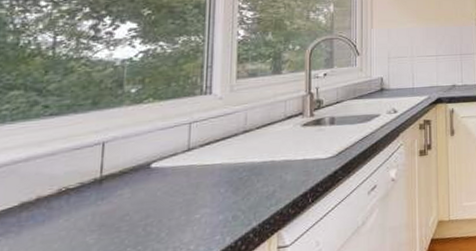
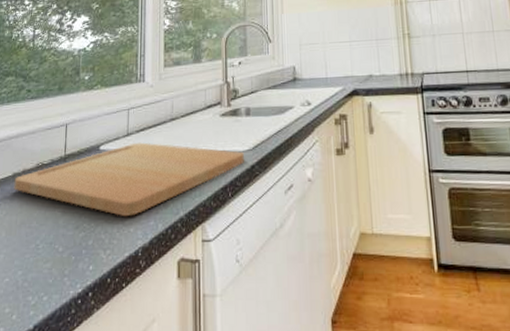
cutting board: none [21,156,327,235] -> present [14,142,244,216]

